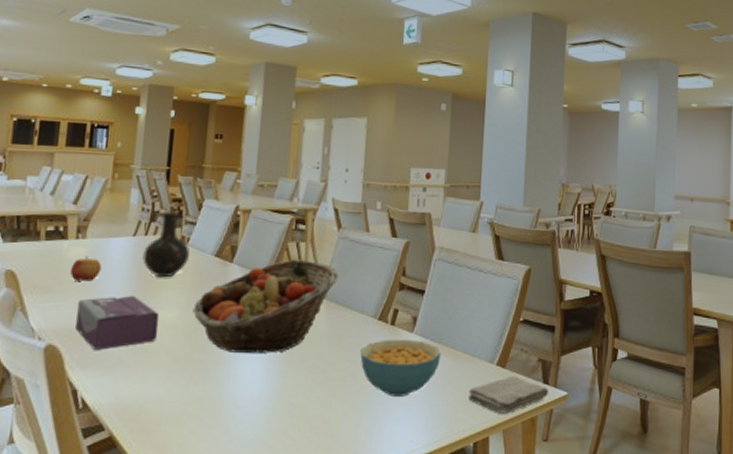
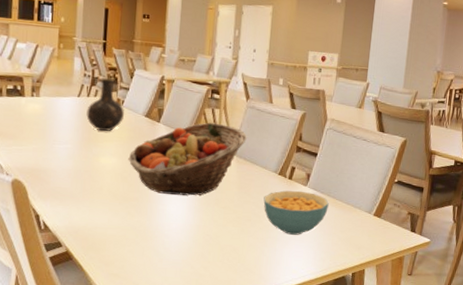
apple: present [70,256,102,281] -> none [29,111,53,132]
tissue box: present [75,296,159,350] -> none [35,144,102,186]
washcloth: present [469,375,548,414] -> none [350,224,415,253]

